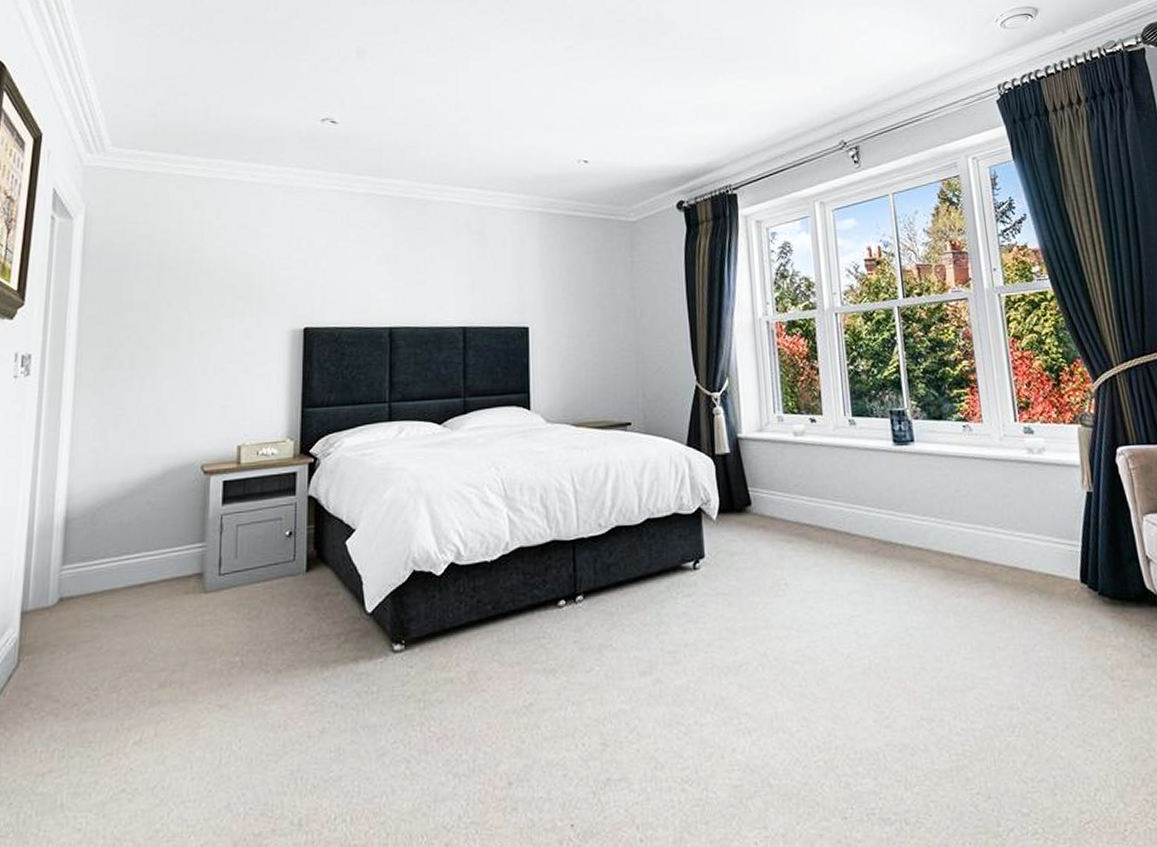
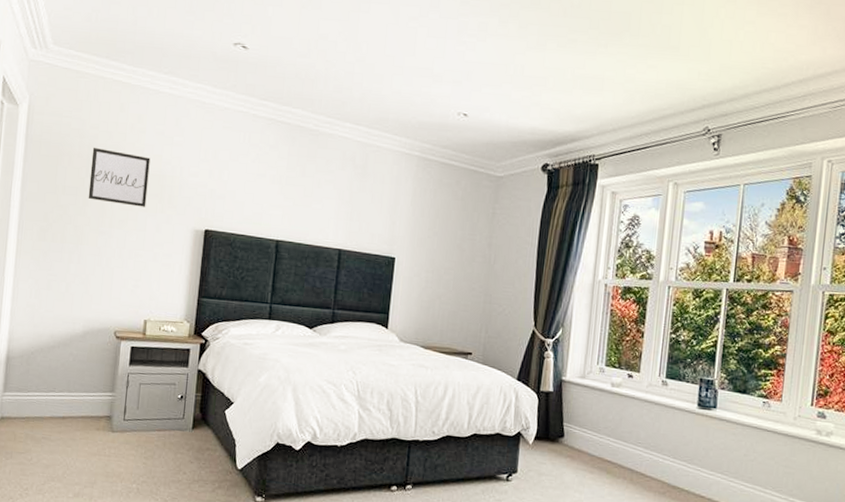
wall art: none [161,252,234,313] -> present [88,147,151,207]

